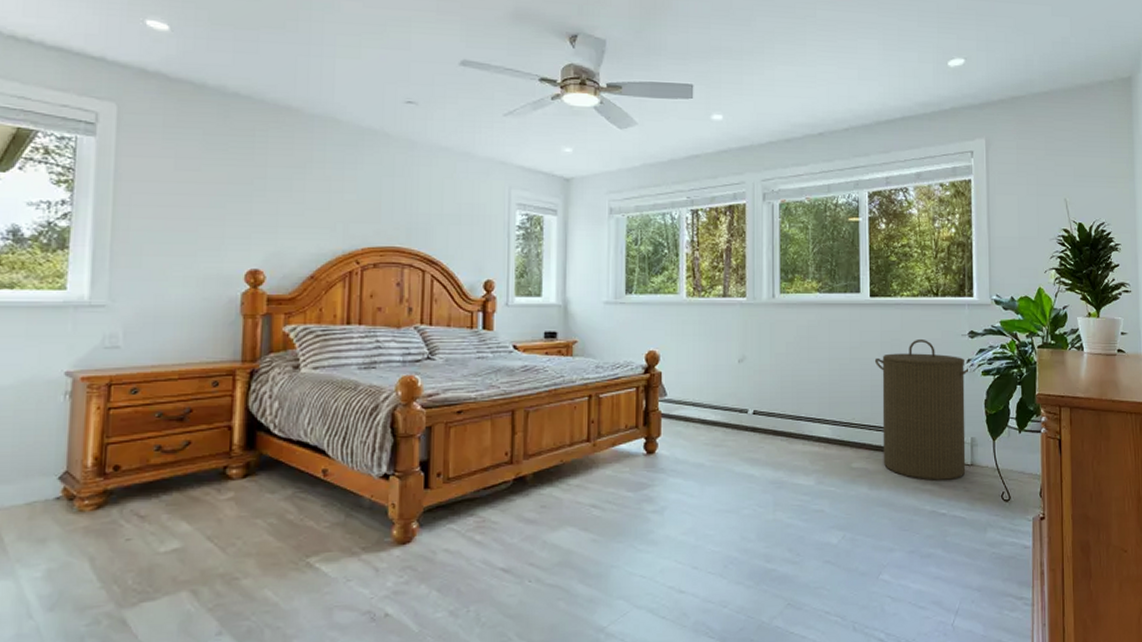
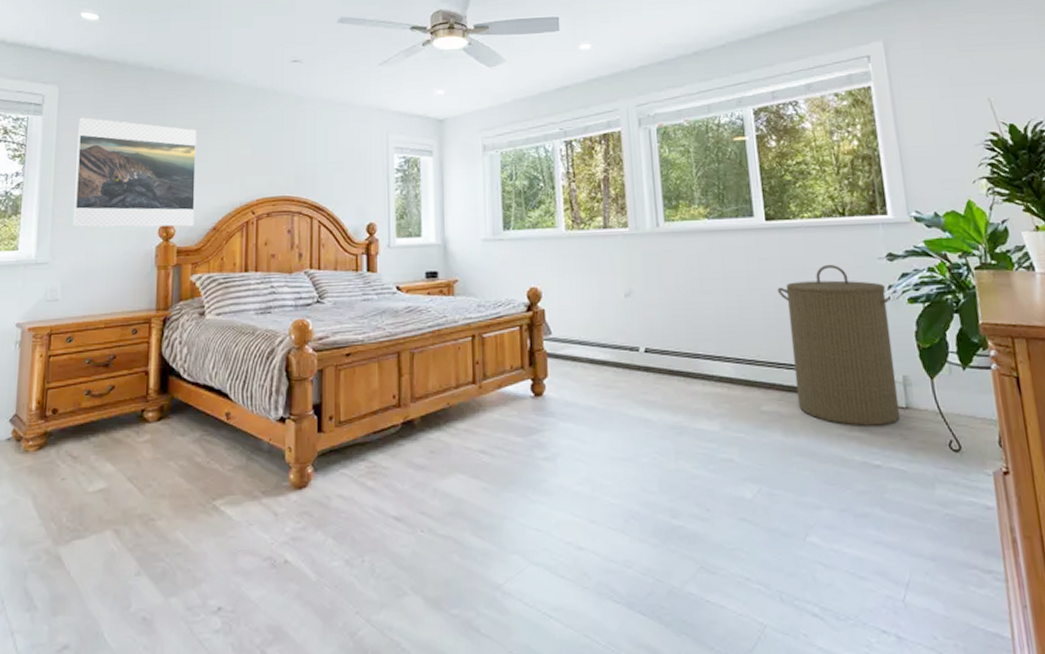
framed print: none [137,143,293,273] -> present [72,117,198,228]

